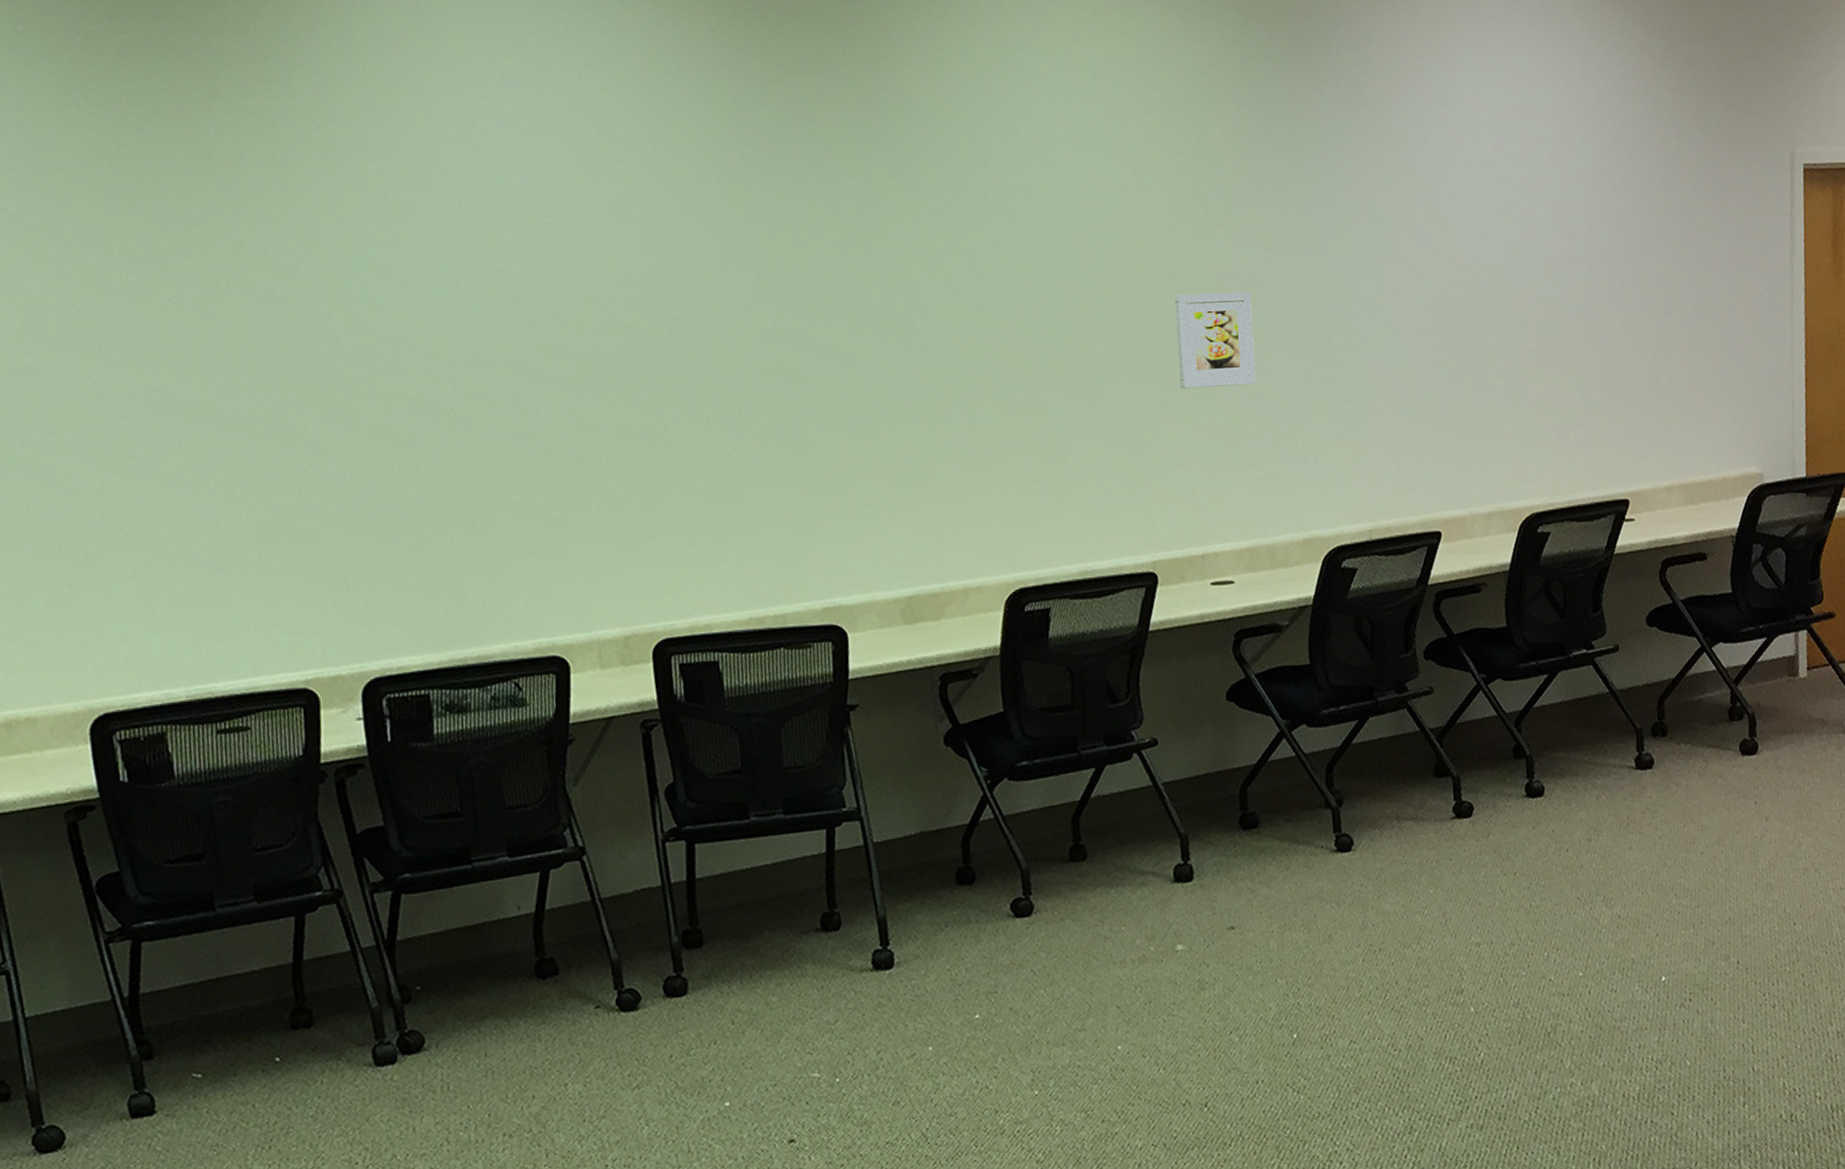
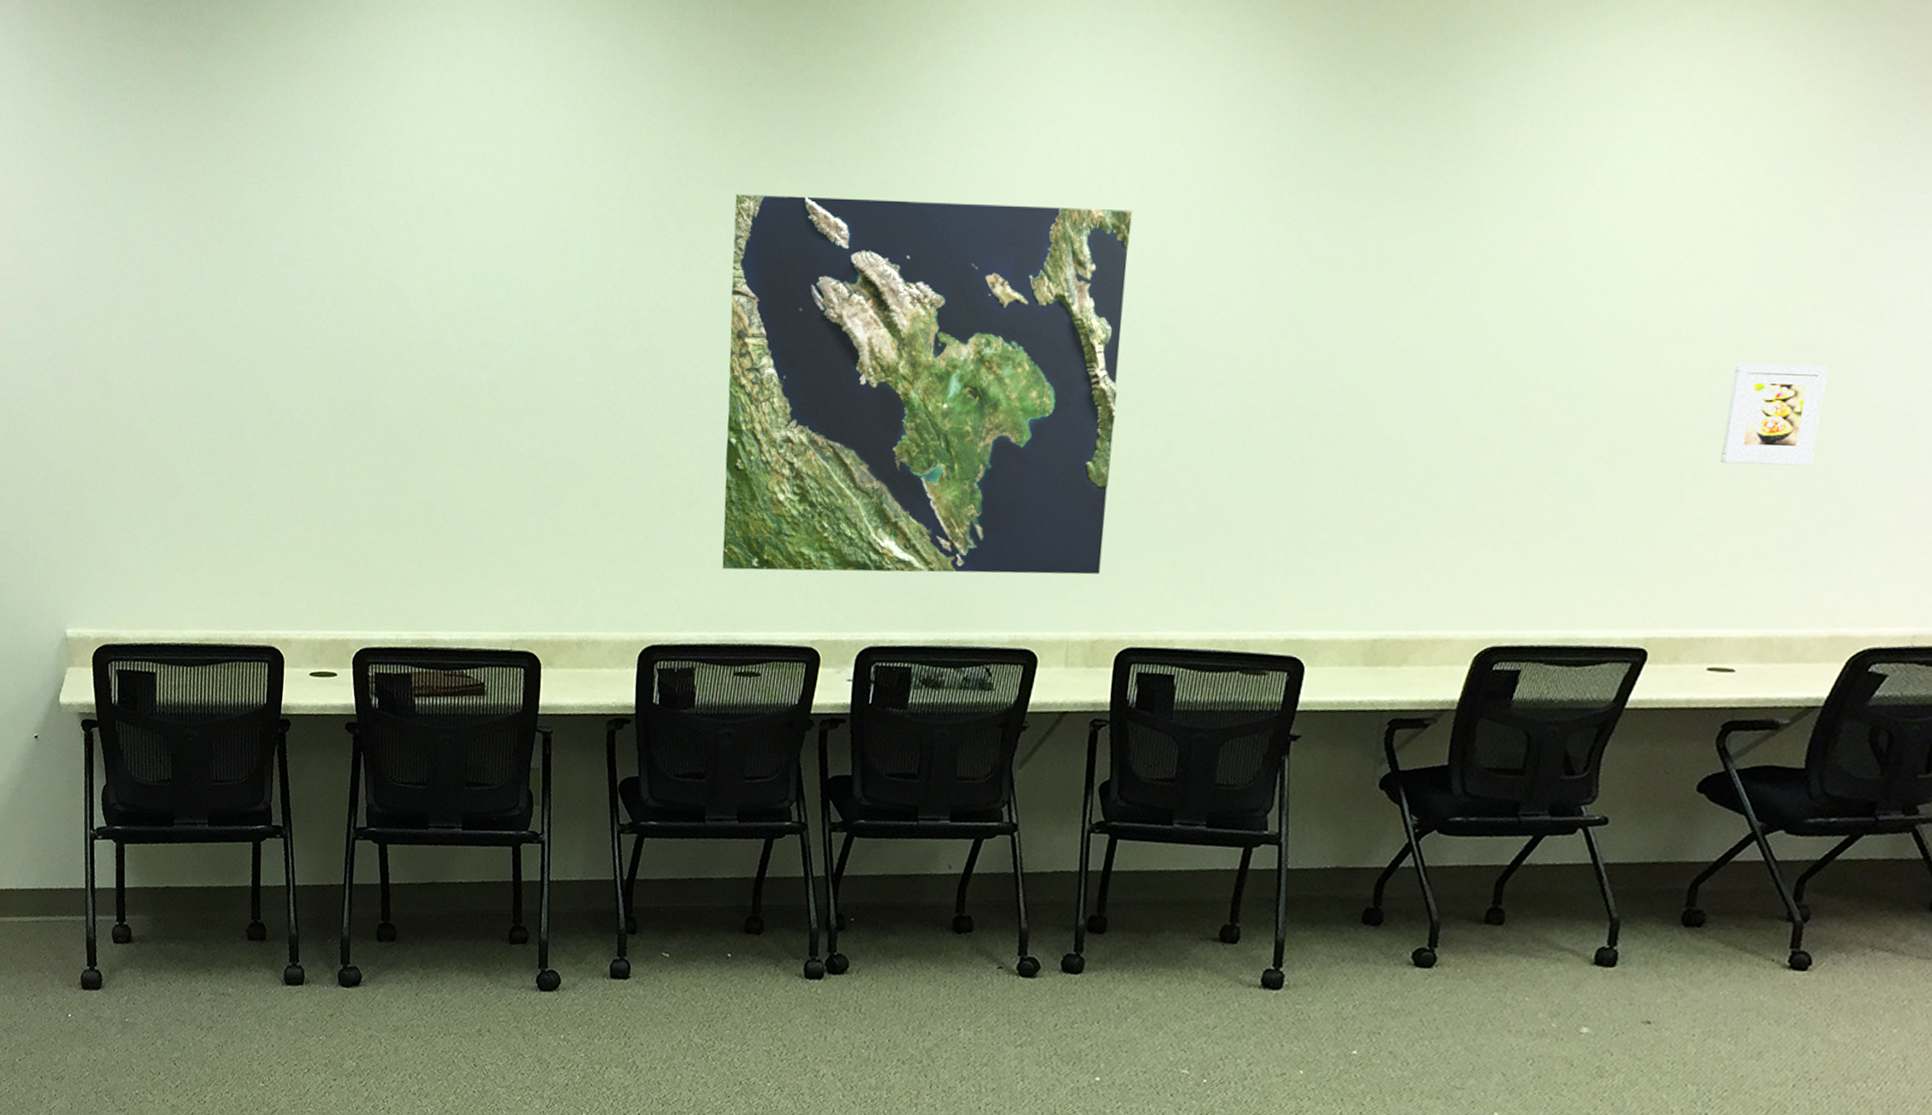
world map: none [106,177,618,613] -> present [722,193,1133,575]

